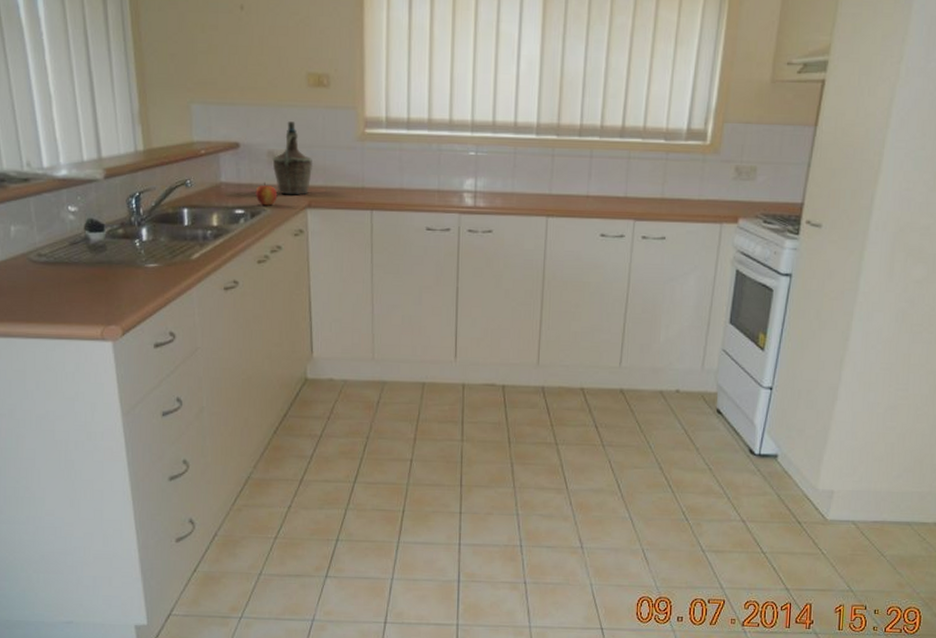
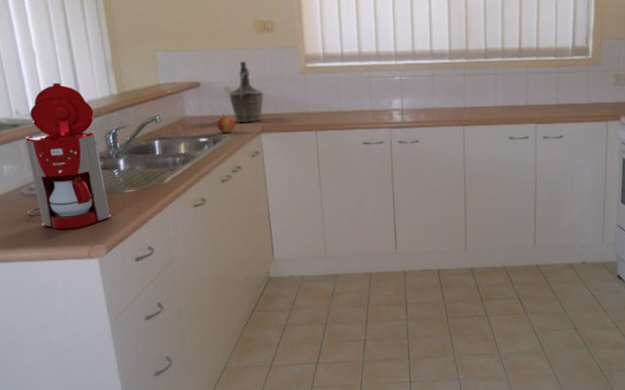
coffee maker: none [34,132,130,305] -> present [24,82,112,229]

